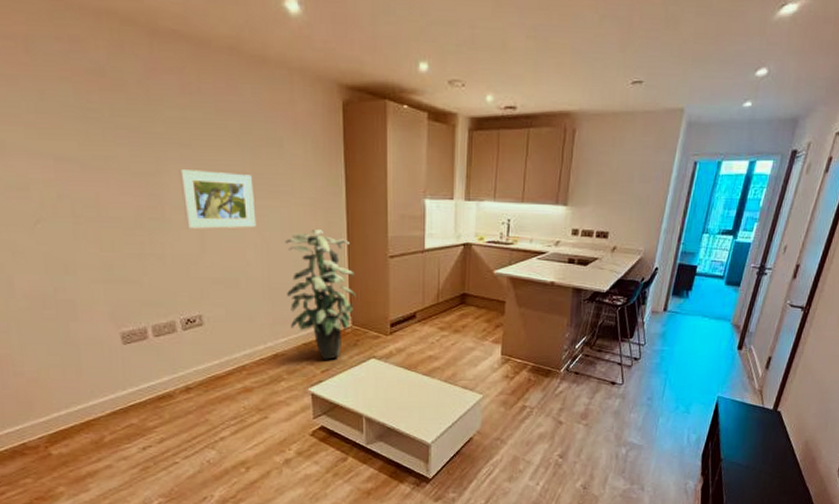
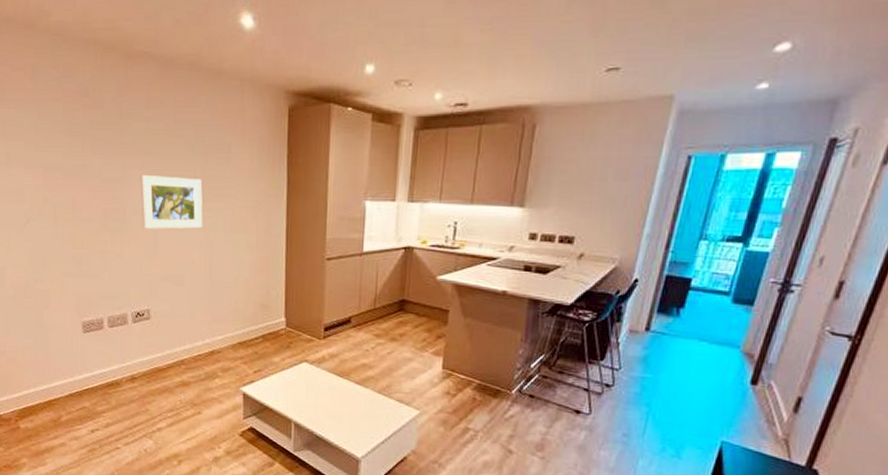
indoor plant: present [285,230,356,360] -> none [226,231,291,360]

